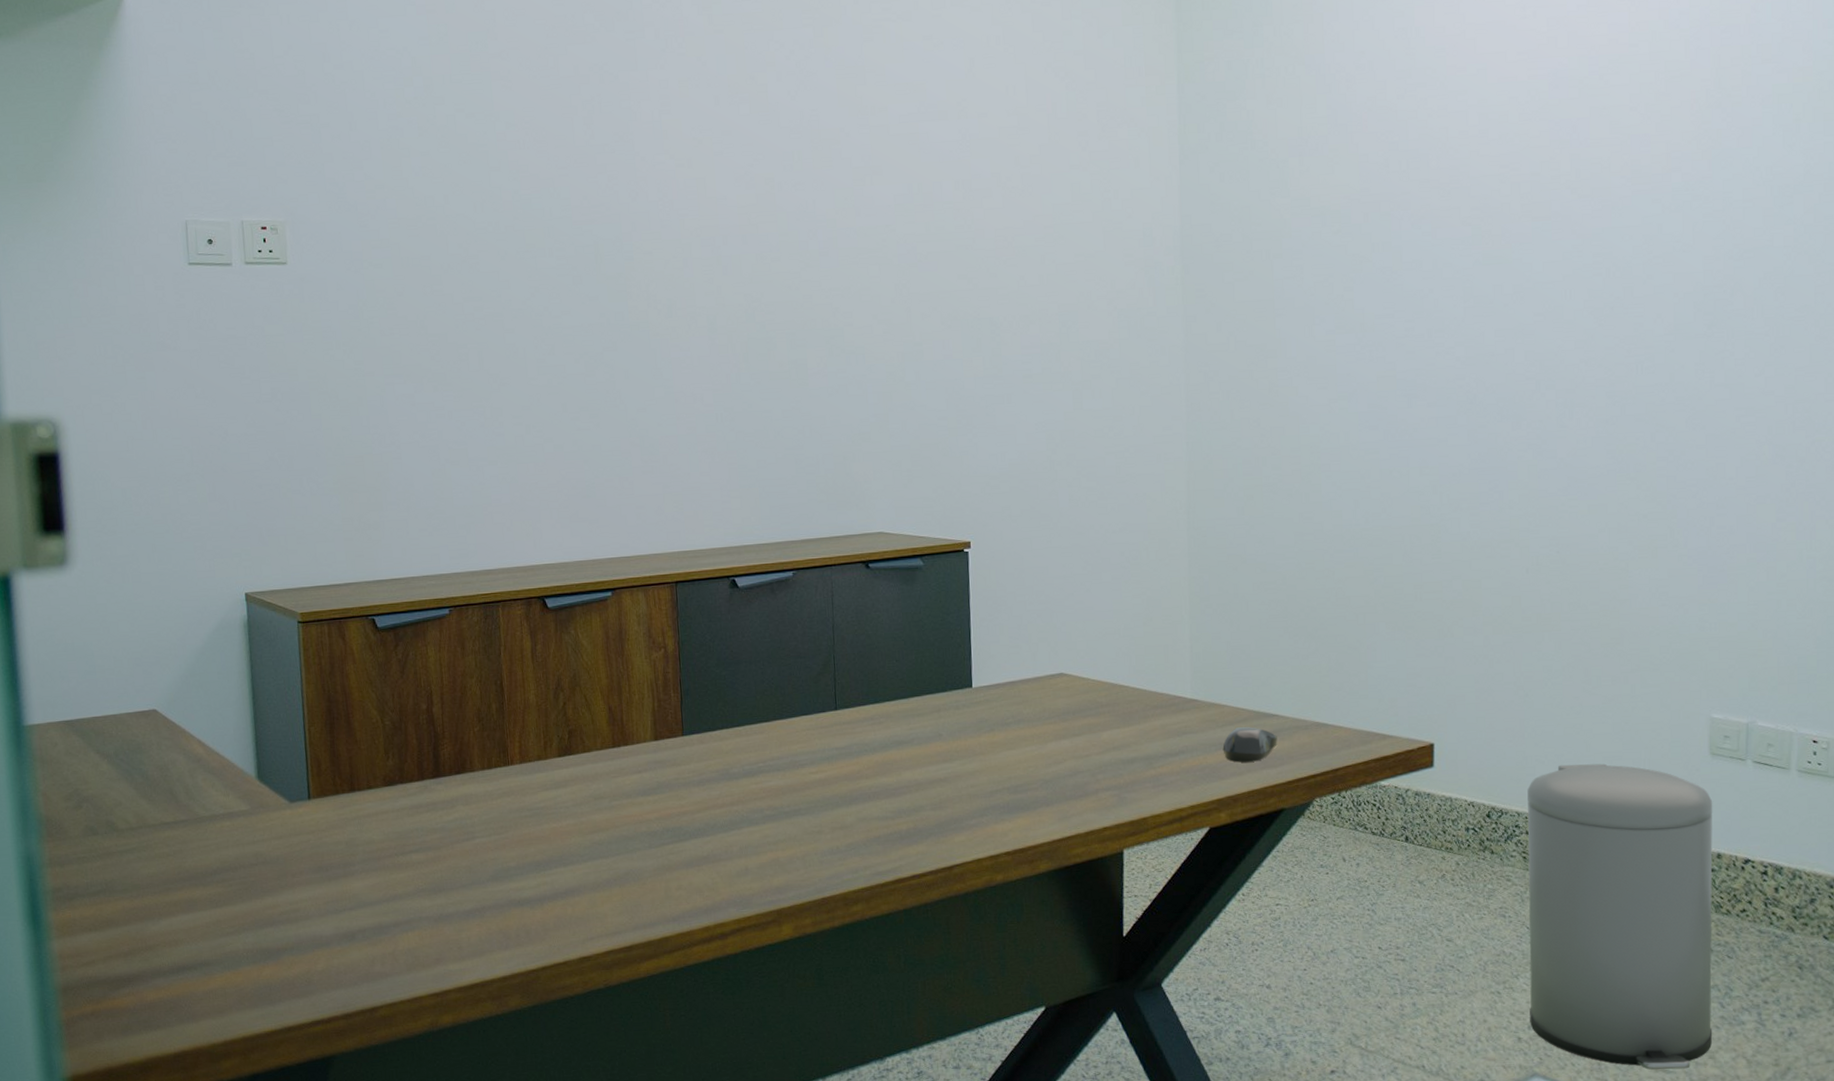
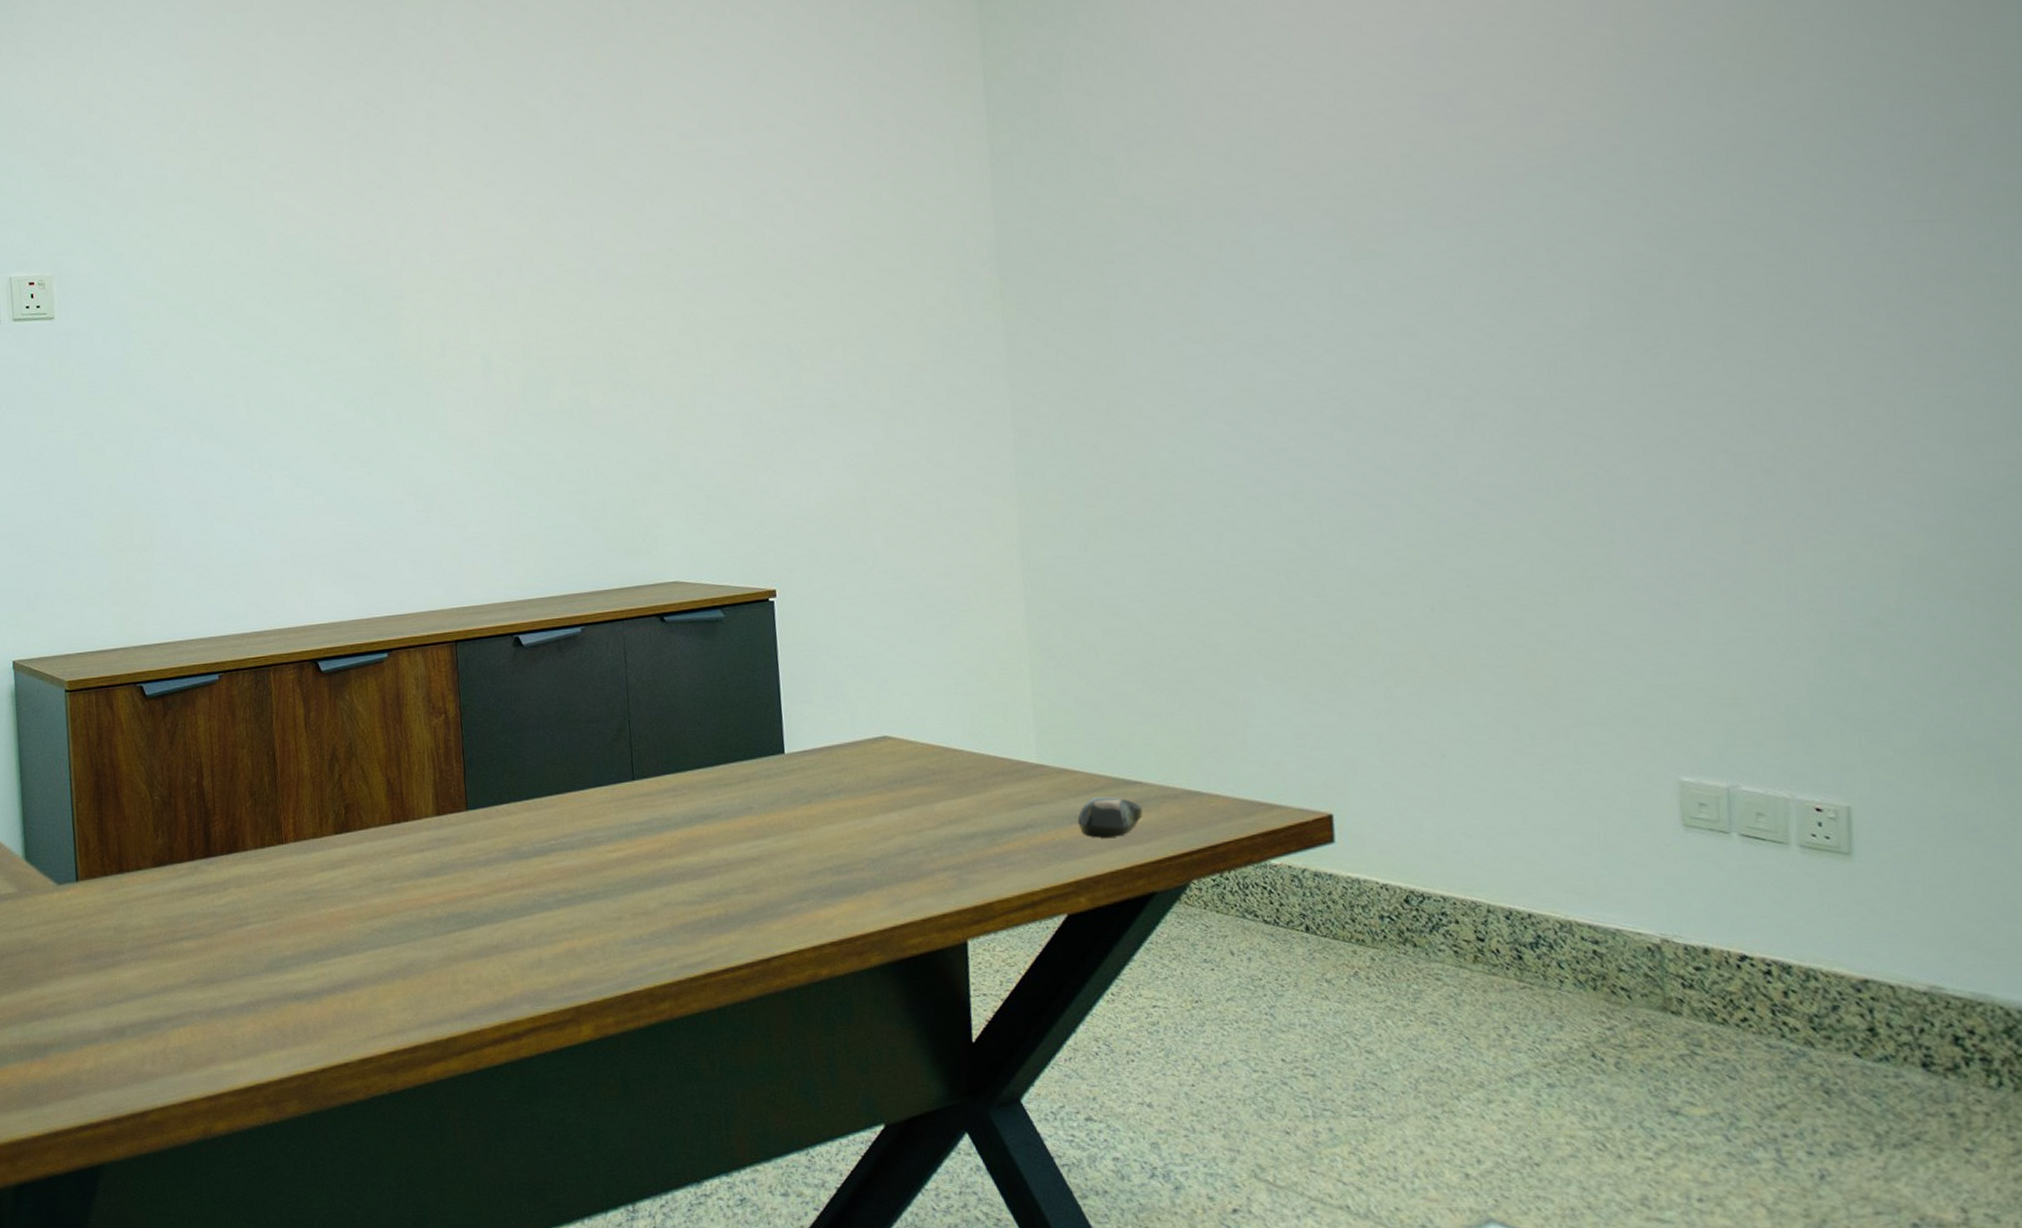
pedal bin: present [1527,763,1713,1070] -> none [1453,837,1718,1219]

